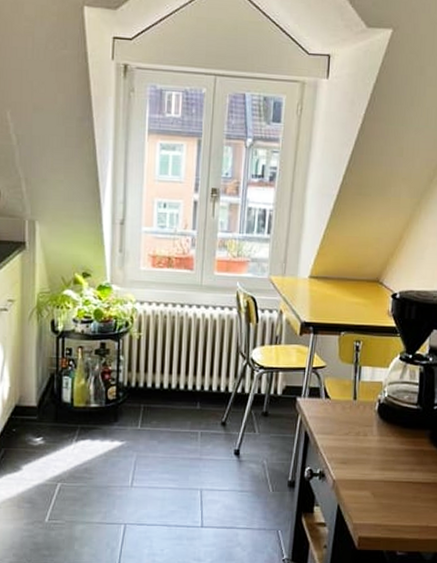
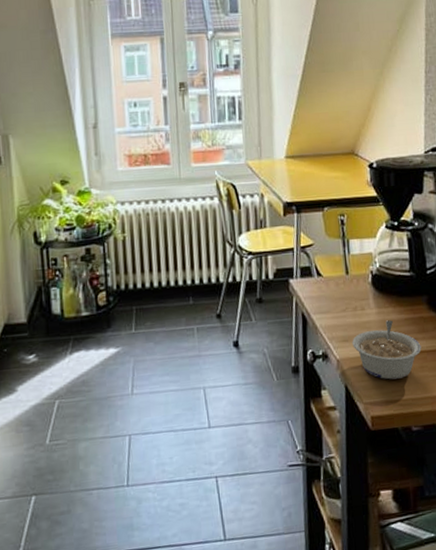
legume: none [350,449,417,505] -> present [352,320,422,380]

